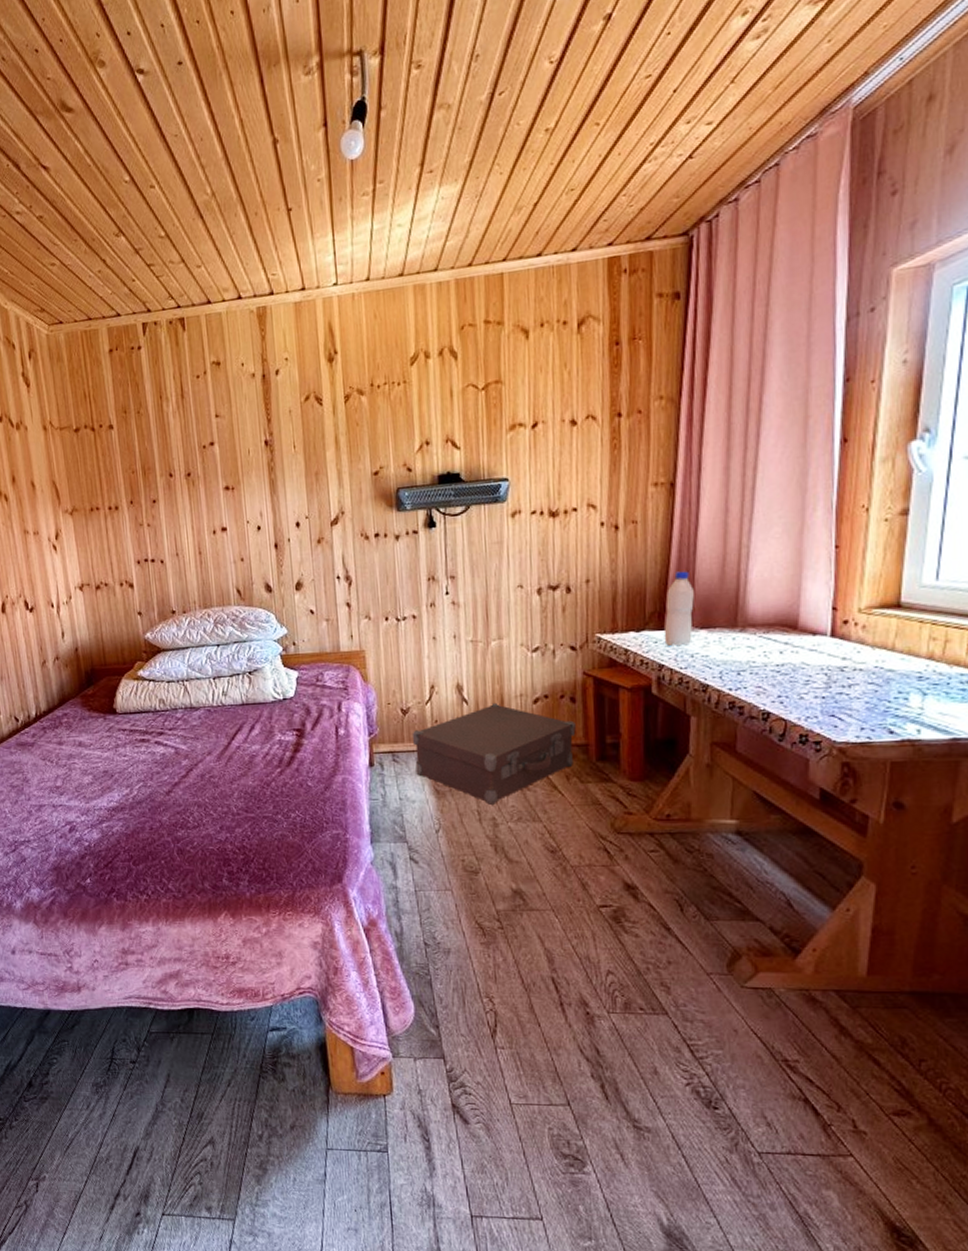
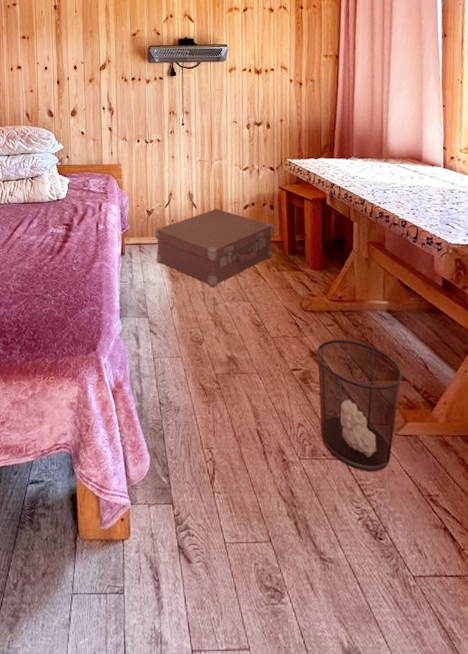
waste bin: none [633,868,754,1031] -> present [316,339,402,472]
water bottle: present [664,571,695,647] -> none [334,117,354,171]

